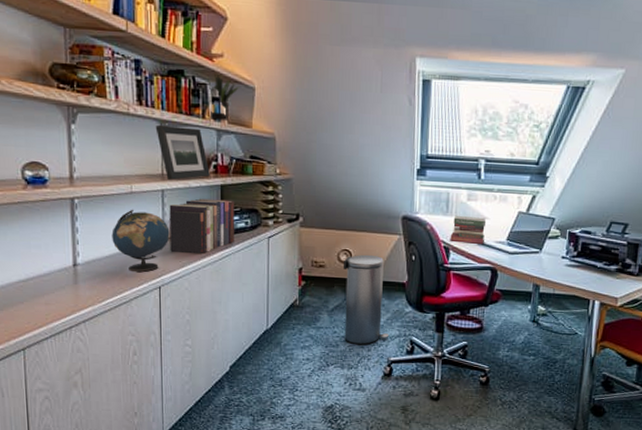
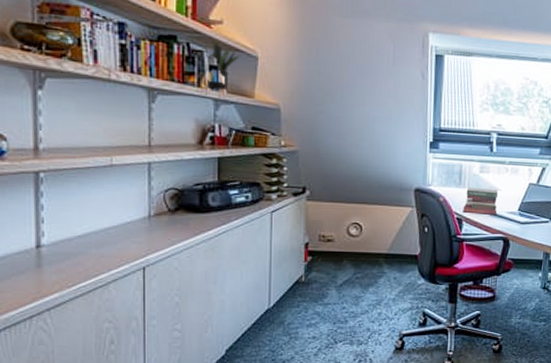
globe: present [111,209,170,273] -> none [86,183,157,253]
picture frame: present [155,124,210,180] -> none [142,92,206,152]
books: present [169,198,234,255] -> none [157,171,233,231]
pedal bin: present [342,254,388,346] -> none [352,227,400,320]

